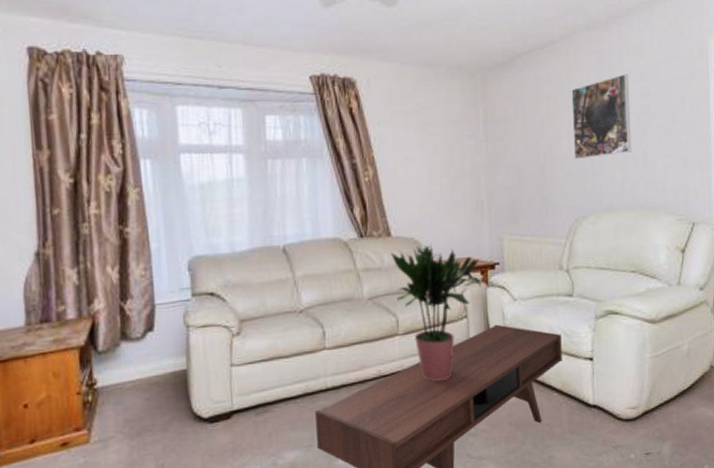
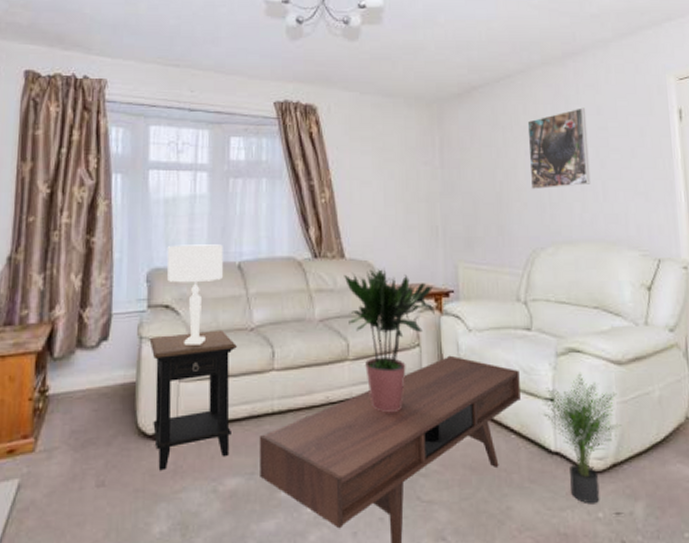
side table: none [196,313,287,451] -> present [149,329,237,471]
table lamp: none [207,228,268,331] -> present [167,244,223,345]
potted plant: none [582,332,654,448] -> present [542,372,622,504]

